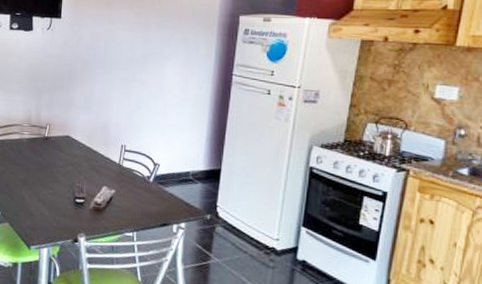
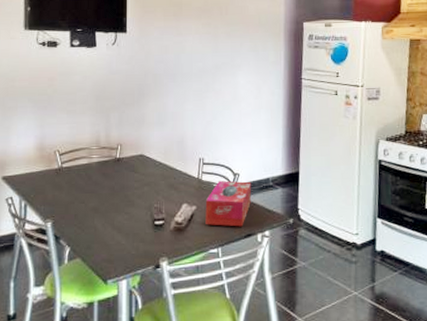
tissue box: none [123,169,171,216] -> present [205,180,252,227]

